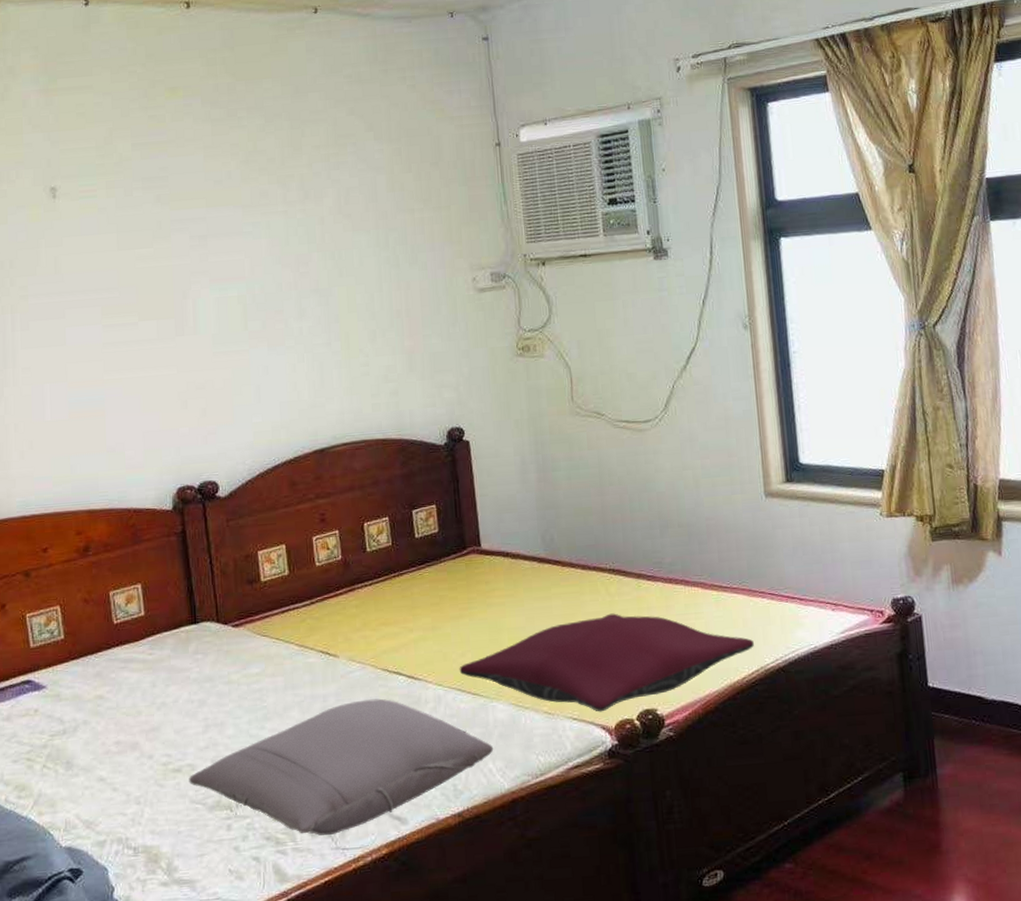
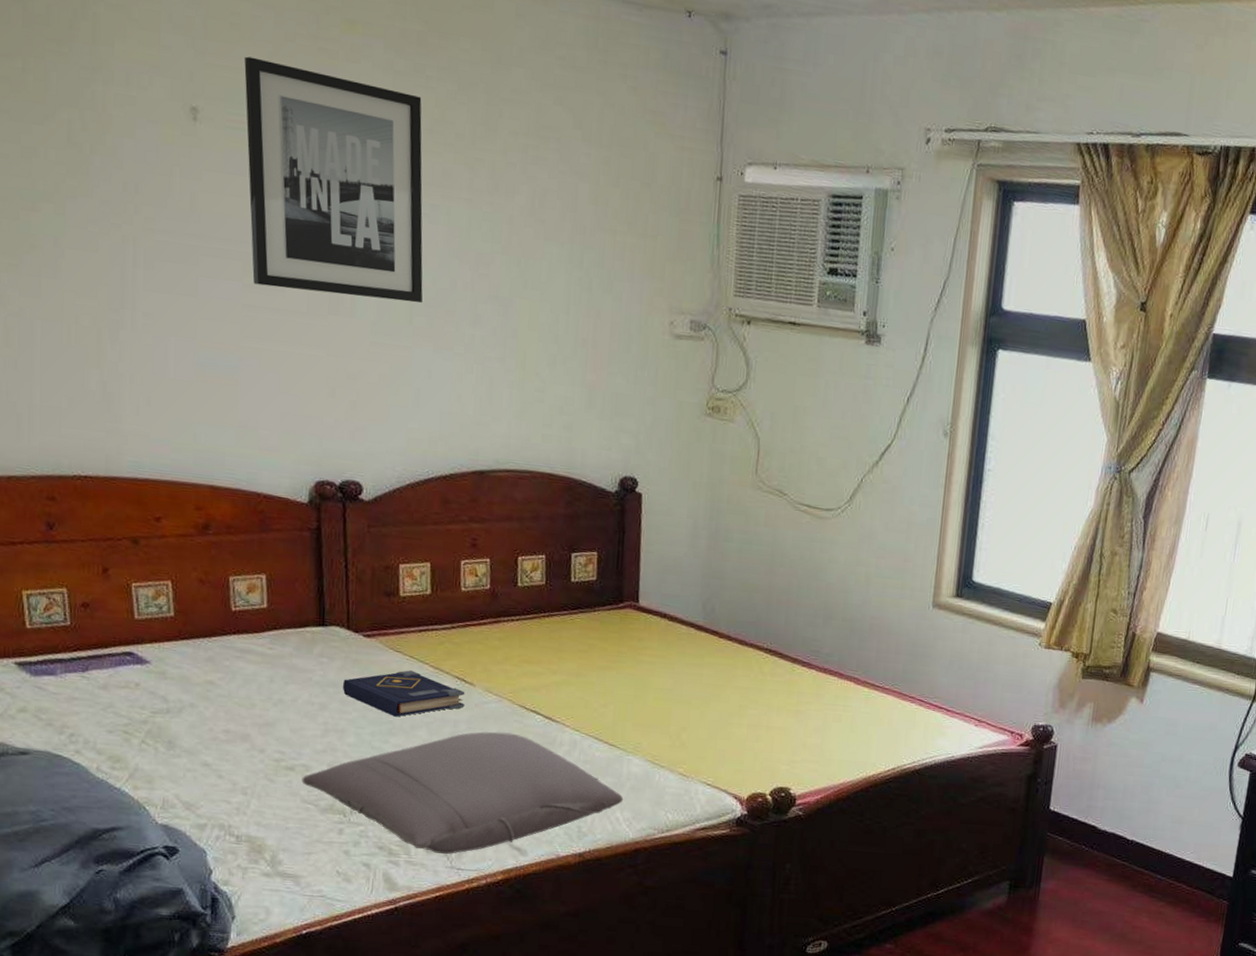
wall art: none [90,135,254,324] -> present [244,56,423,303]
book: none [217,652,331,701] -> present [342,670,465,717]
pillow: present [459,613,754,712] -> none [599,691,895,783]

